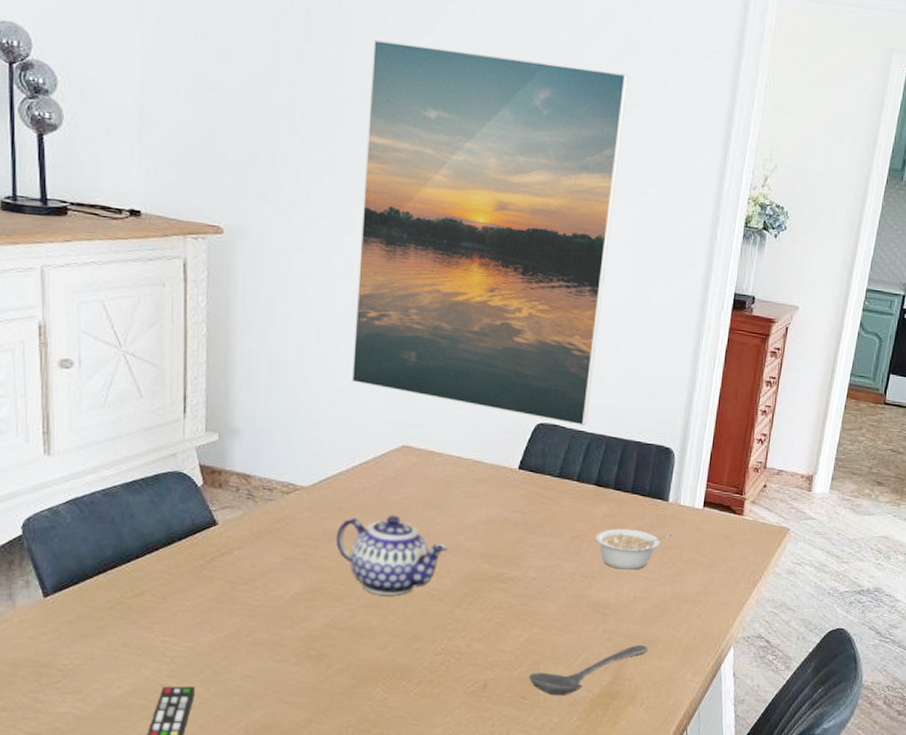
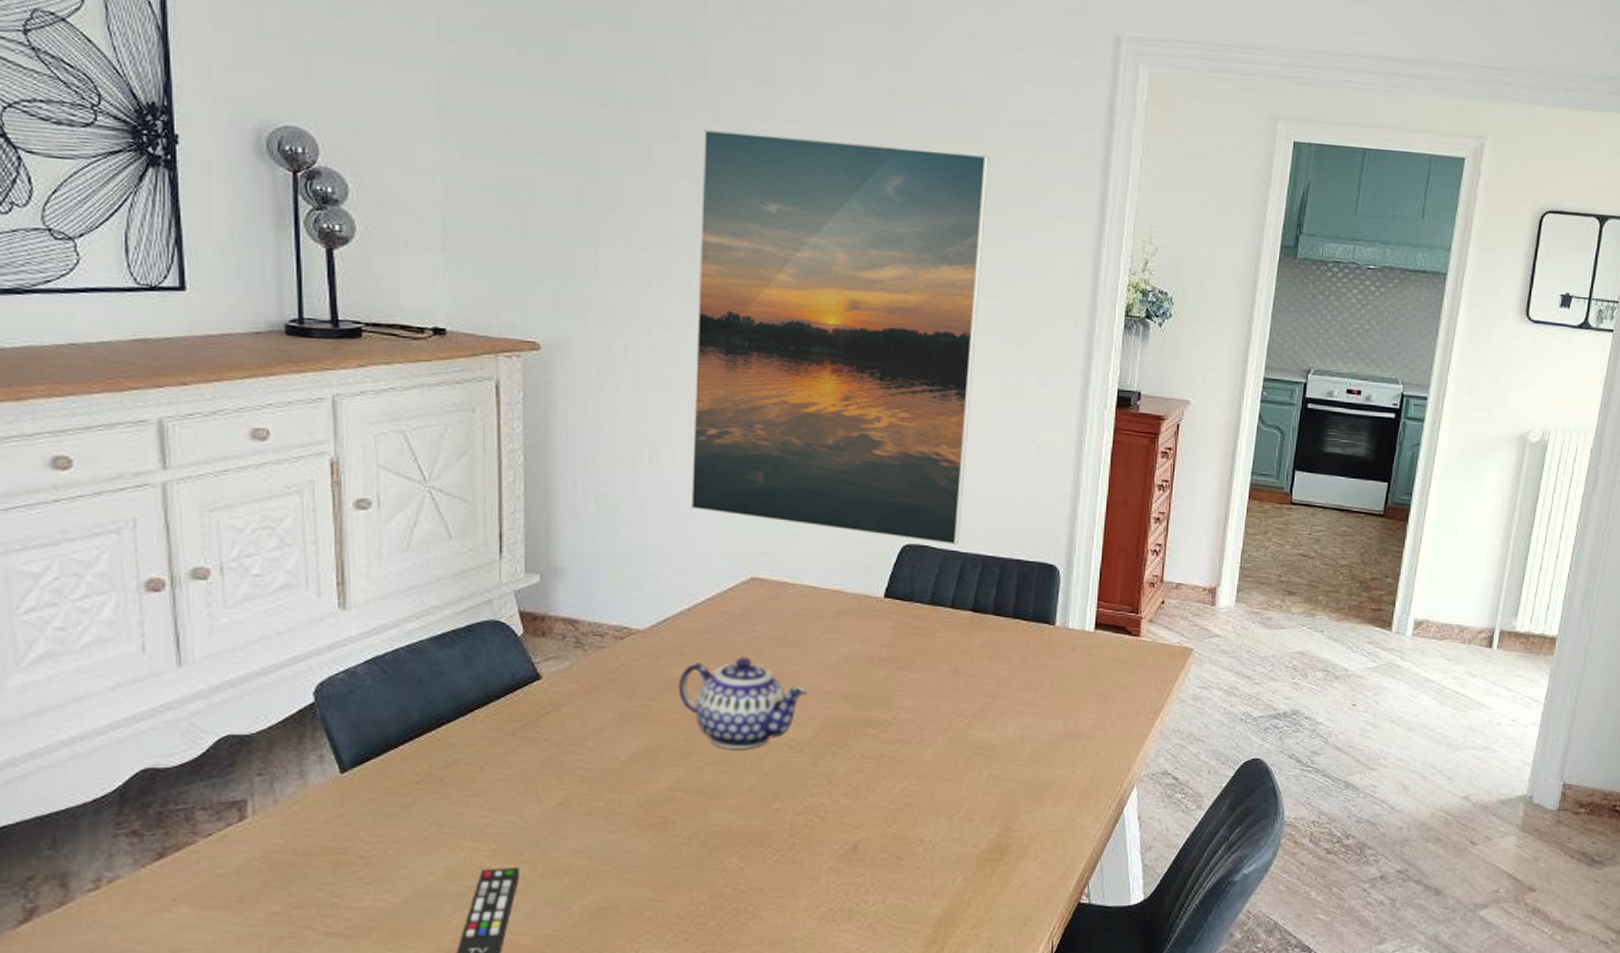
stirrer: present [529,644,649,696] -> none [905,789,1041,854]
legume: present [595,528,673,570] -> none [974,658,1062,705]

